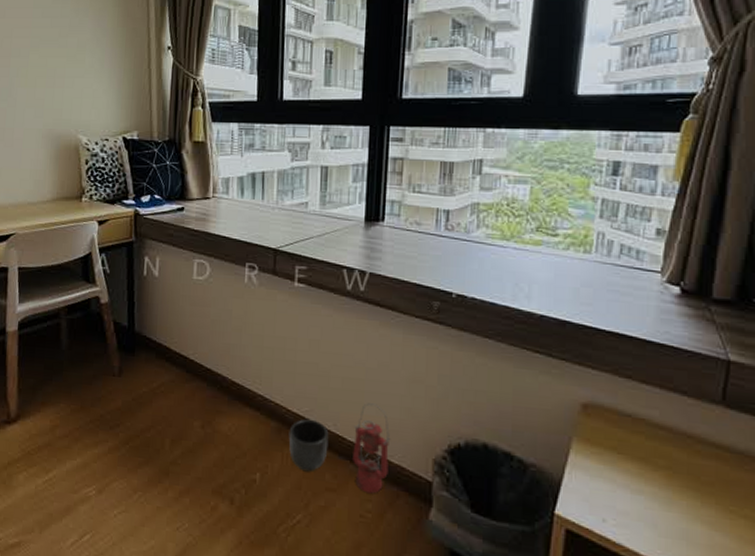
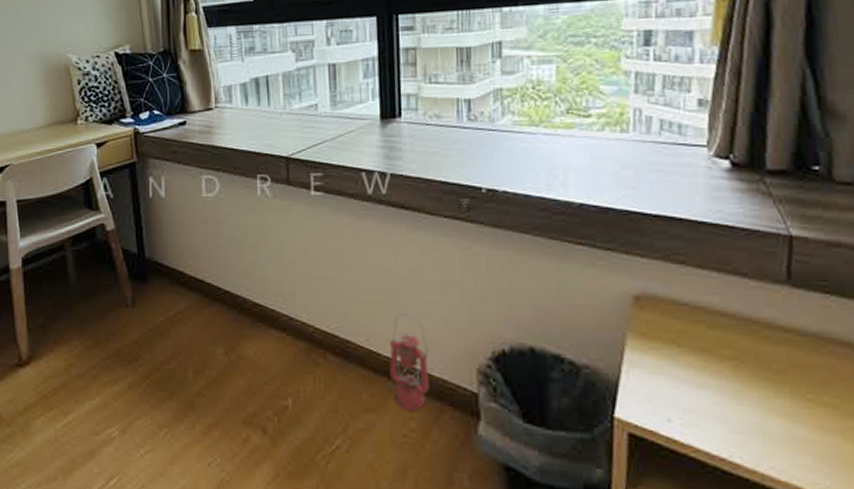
planter: present [288,418,329,472] -> none [319,336,363,393]

